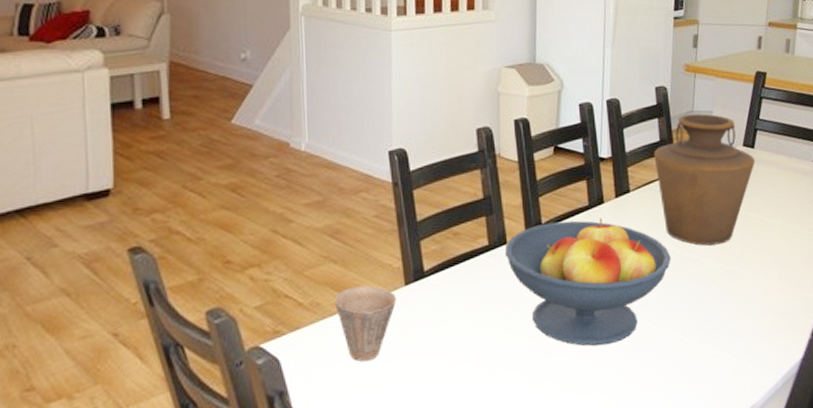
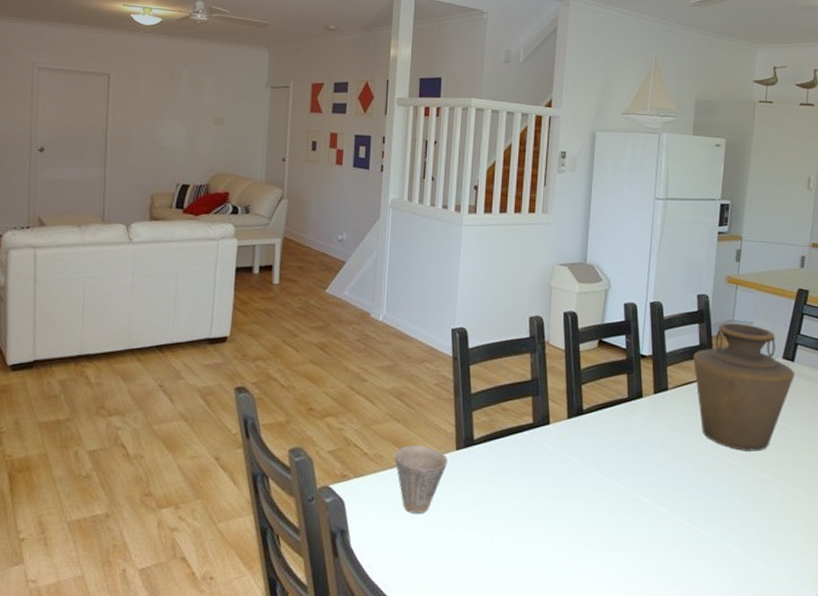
fruit bowl: present [504,218,671,346] -> none [547,409,706,534]

